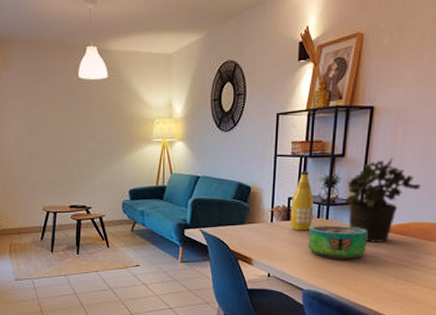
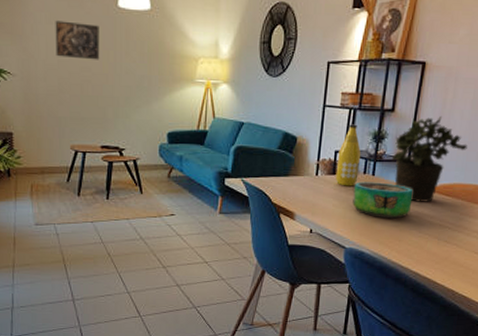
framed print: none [23,94,65,128] -> present [55,20,100,60]

